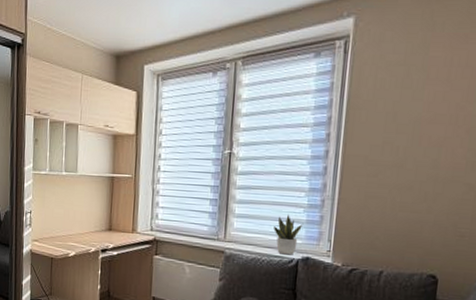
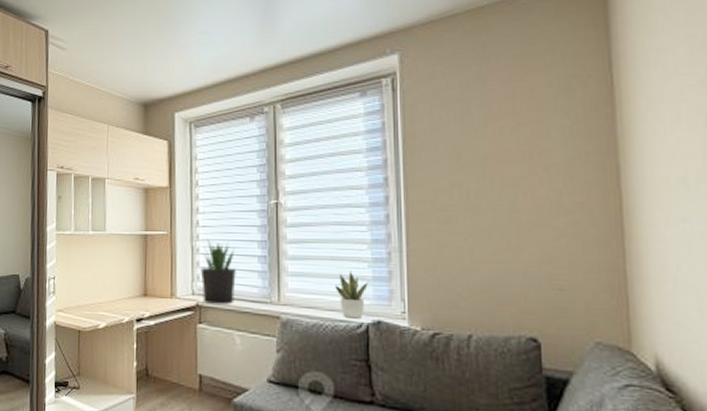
planter: none [159,182,190,241] -> present [200,239,236,306]

